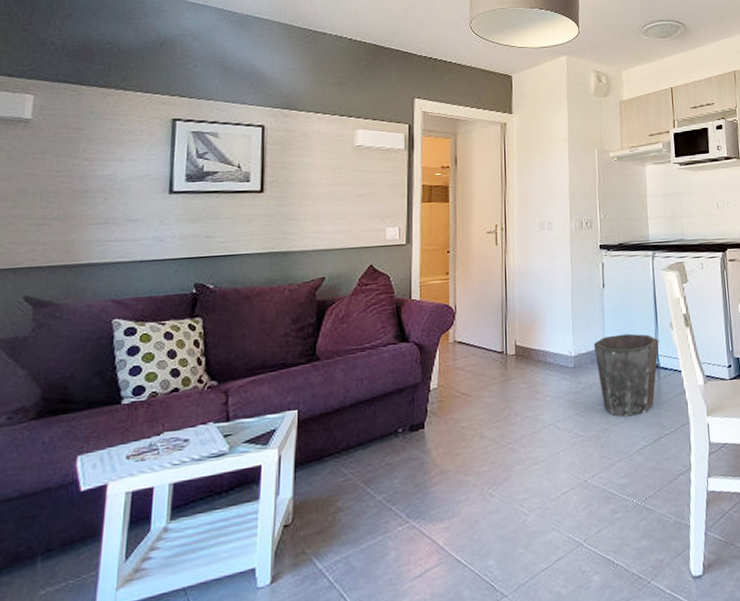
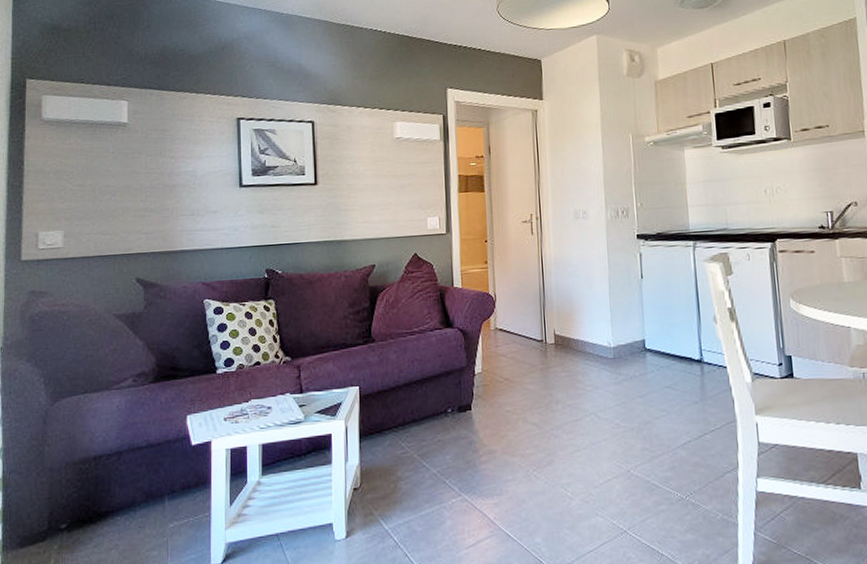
waste bin: present [593,333,659,417] -> none [632,326,703,411]

